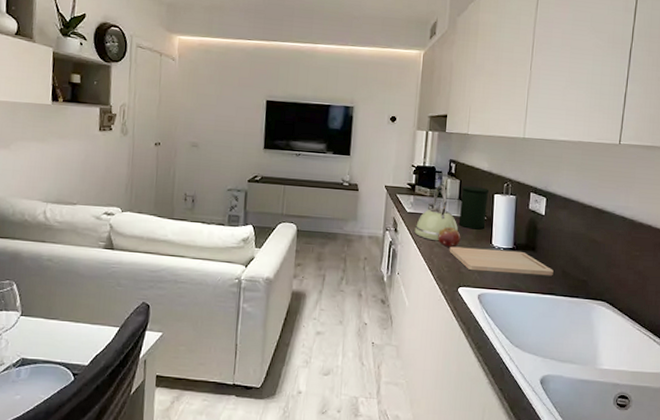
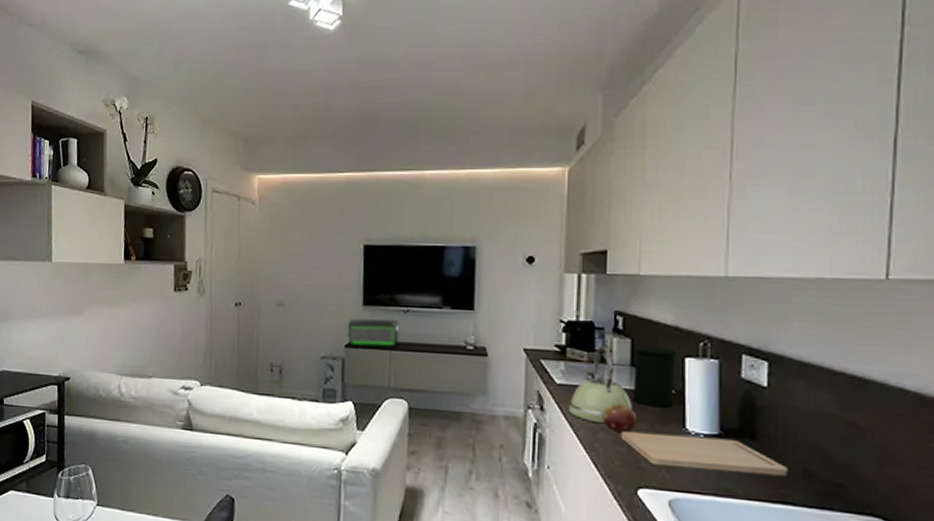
speaker: none [250,159,292,184] -> present [347,319,398,349]

